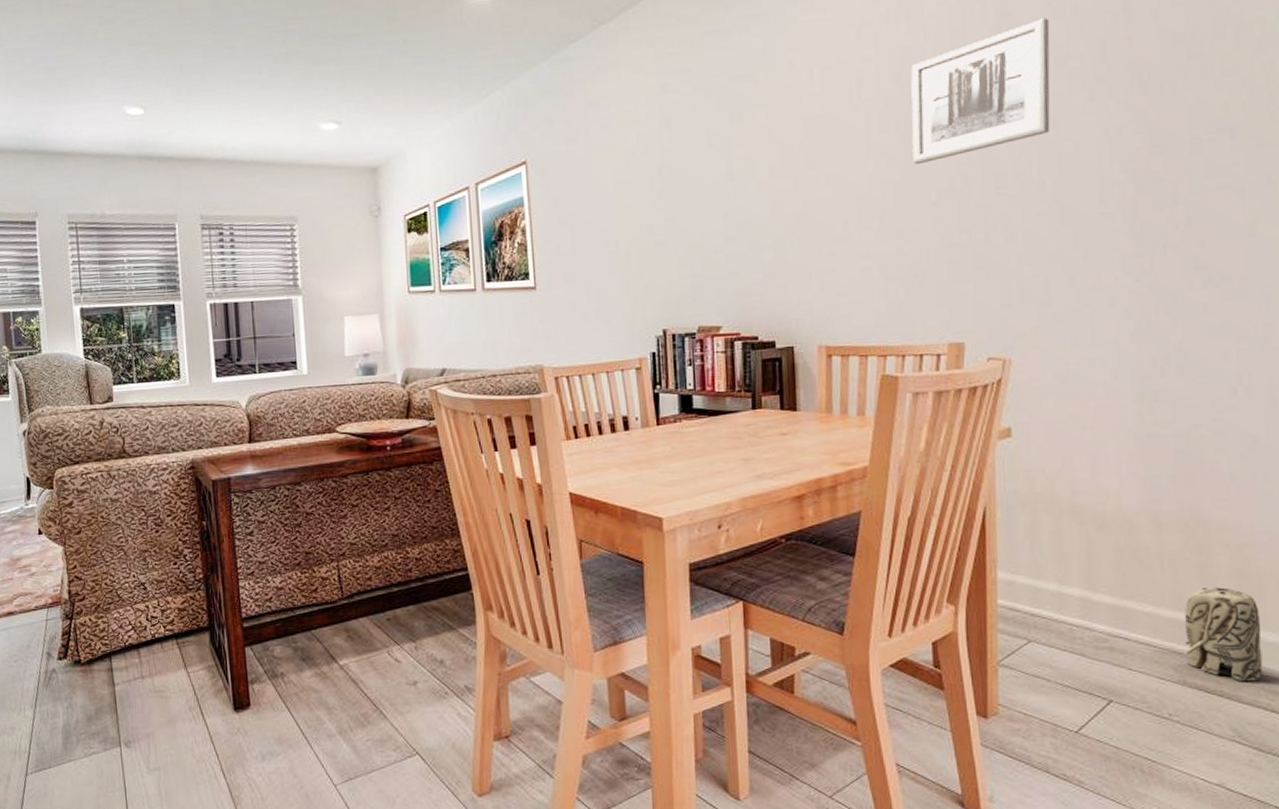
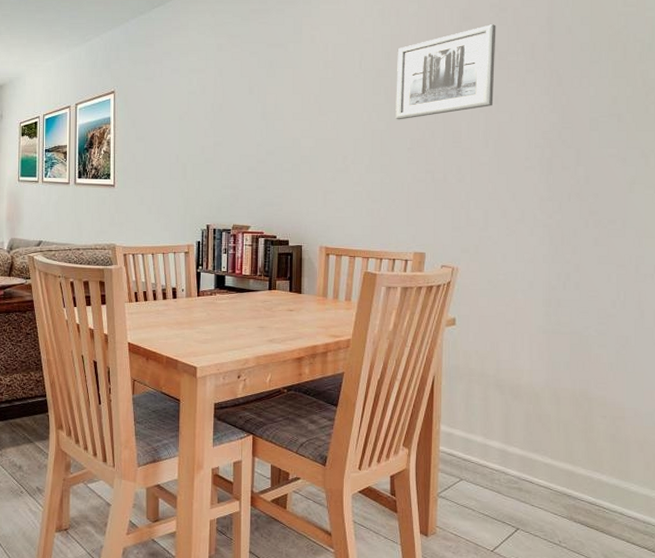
toy elephant: present [1184,586,1263,681] -> none [572,447,627,519]

